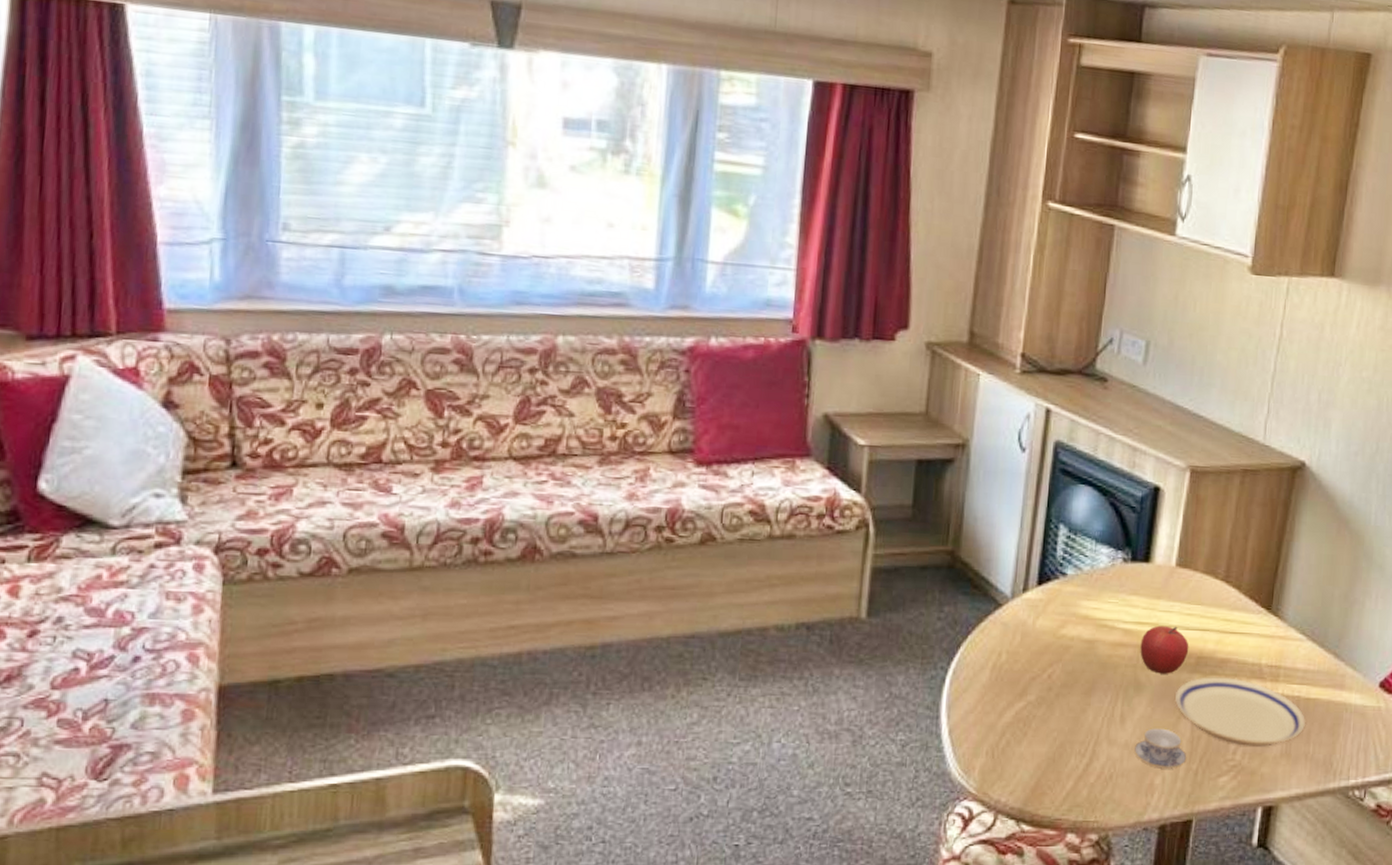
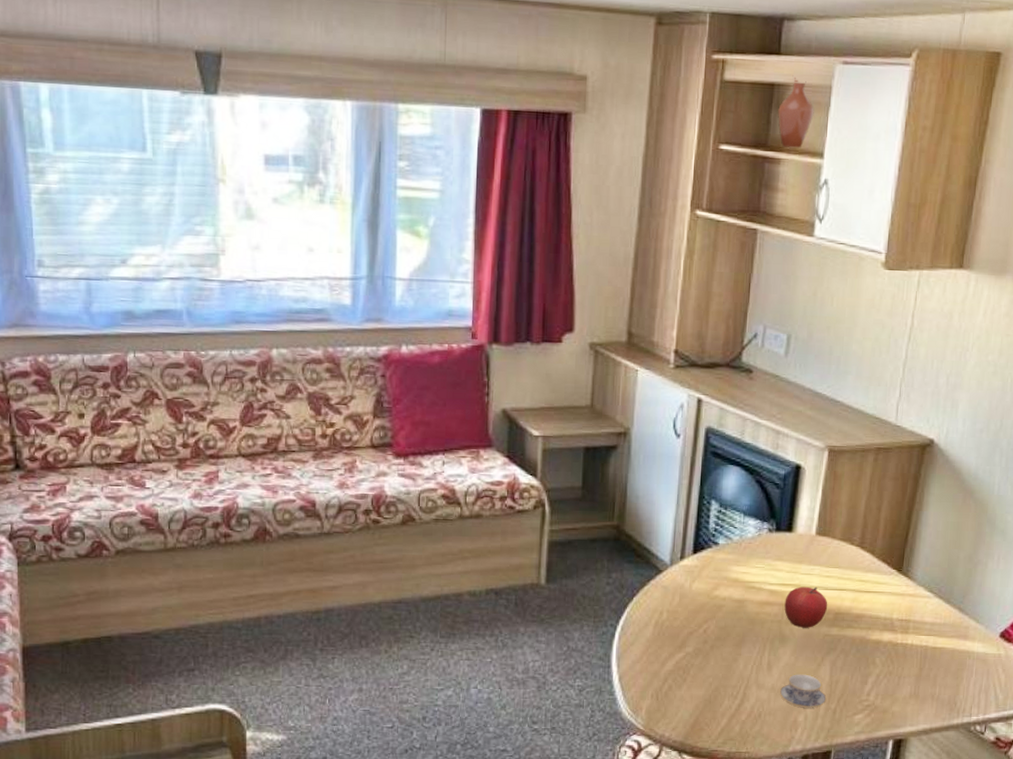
vase: none [1138,64,1177,141] -> present [778,75,815,148]
plate: present [1175,677,1306,747] -> none [816,630,933,689]

